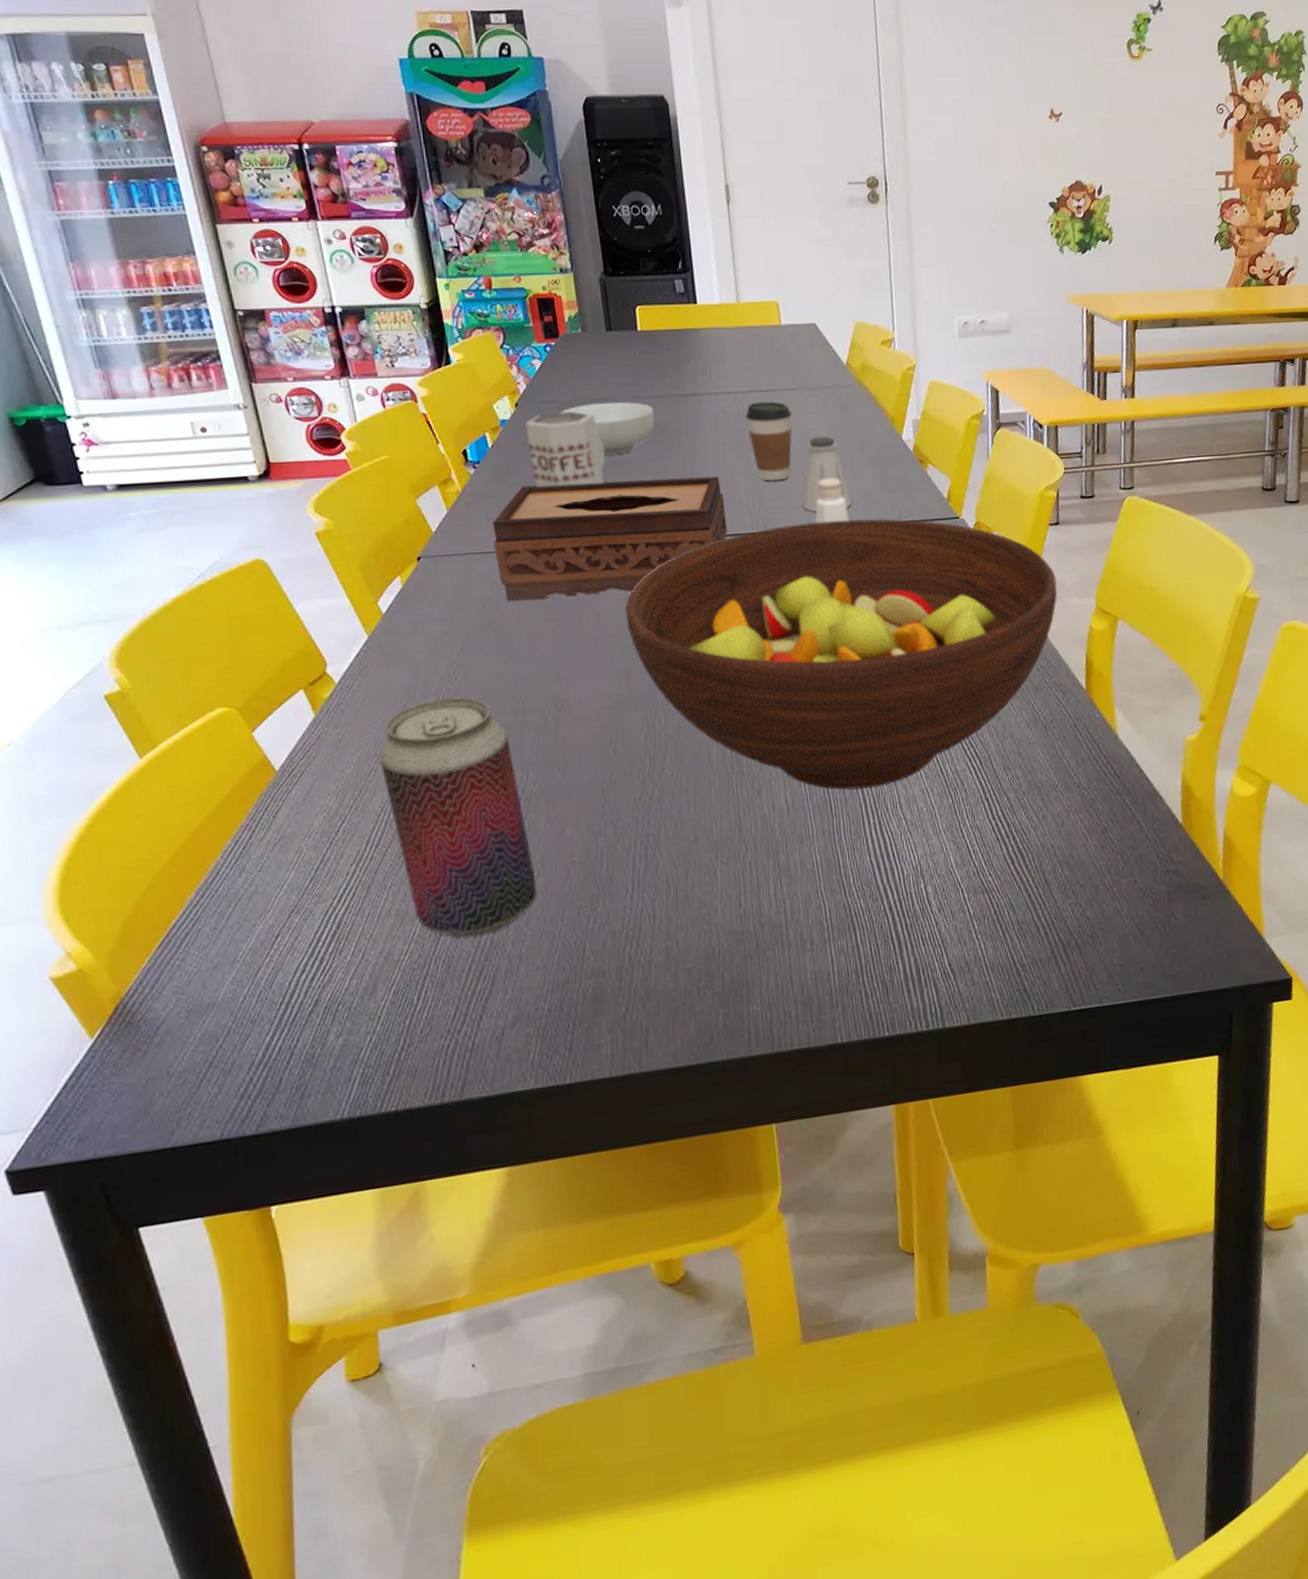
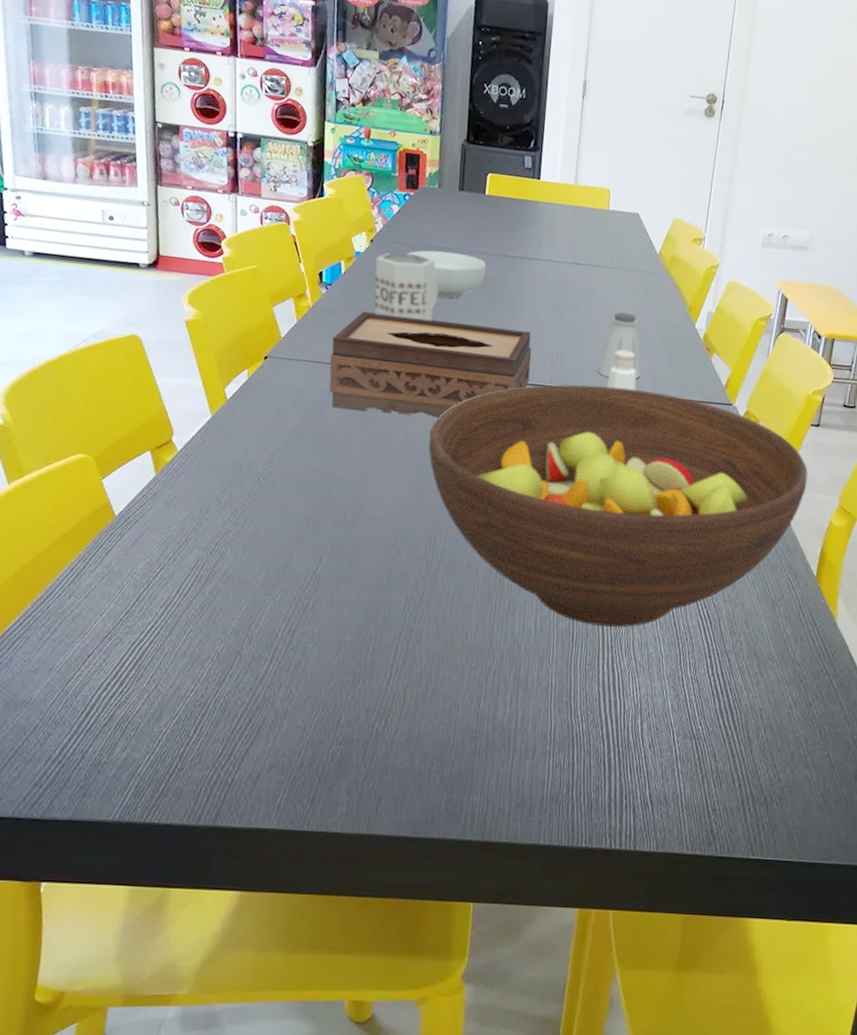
beverage can: present [380,697,538,937] -> none [201,479,312,689]
coffee cup: present [745,401,792,482] -> none [563,273,604,345]

